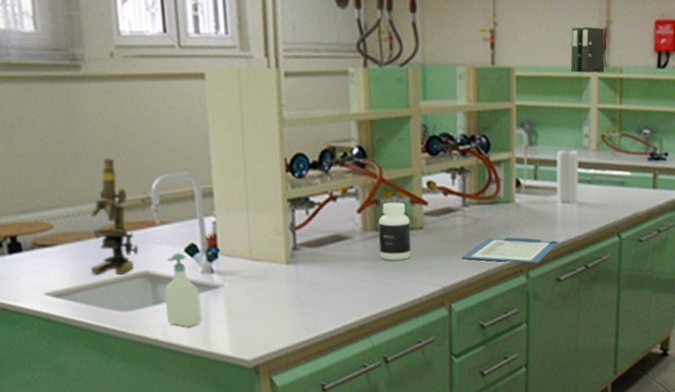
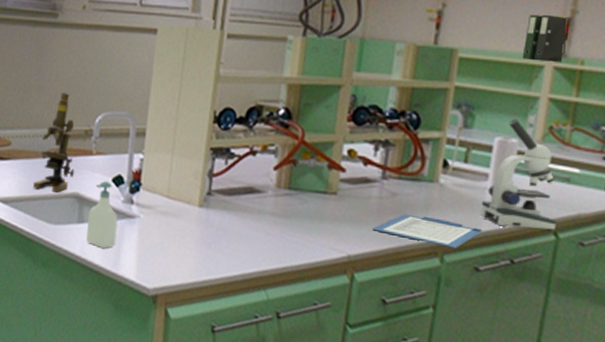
medicine bottle: present [378,201,412,261] -> none [289,163,325,222]
microscope: none [554,131,619,237] -> present [480,118,557,231]

